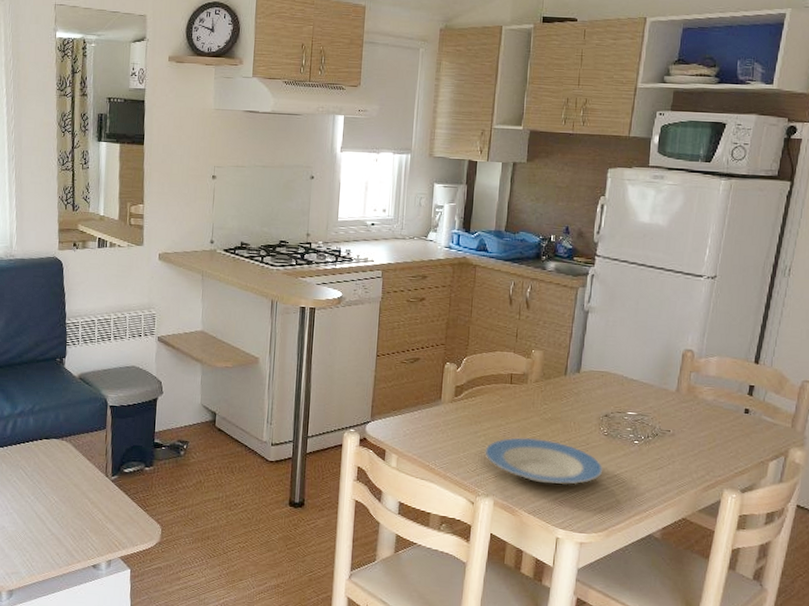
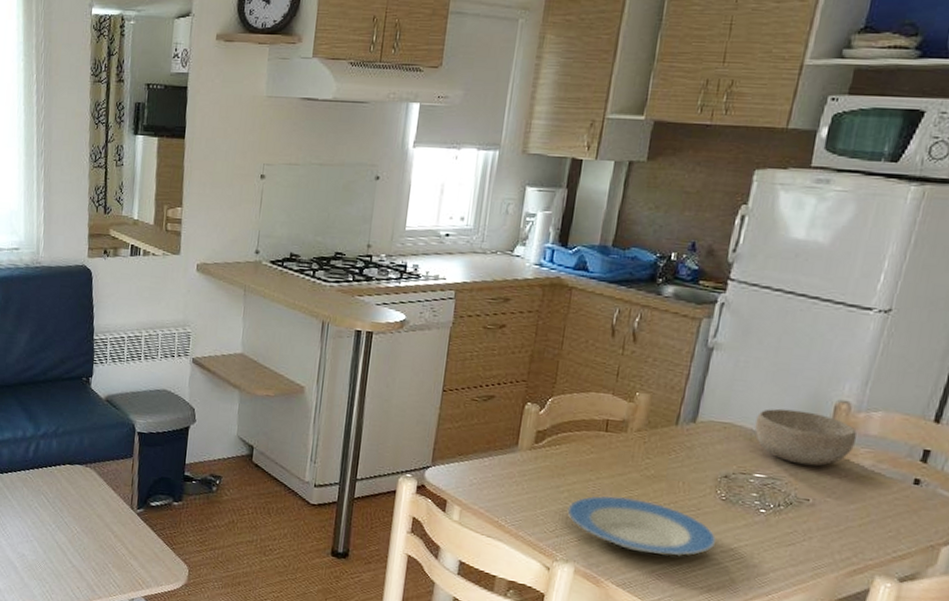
bowl: none [625,358,700,403] -> present [754,408,857,467]

